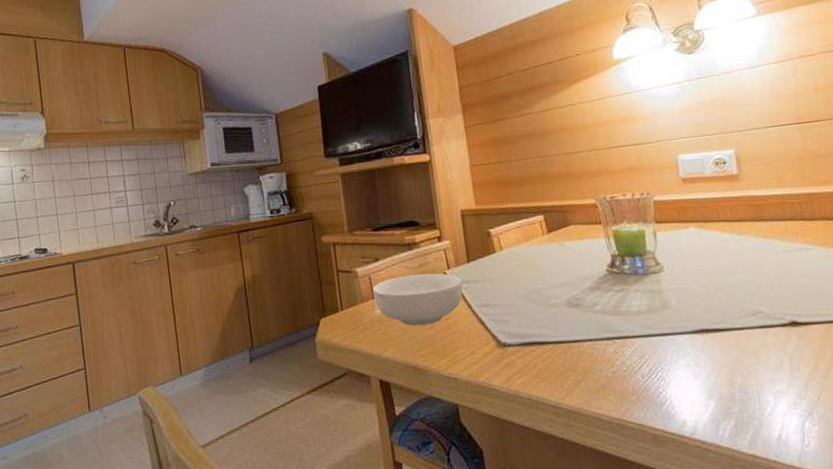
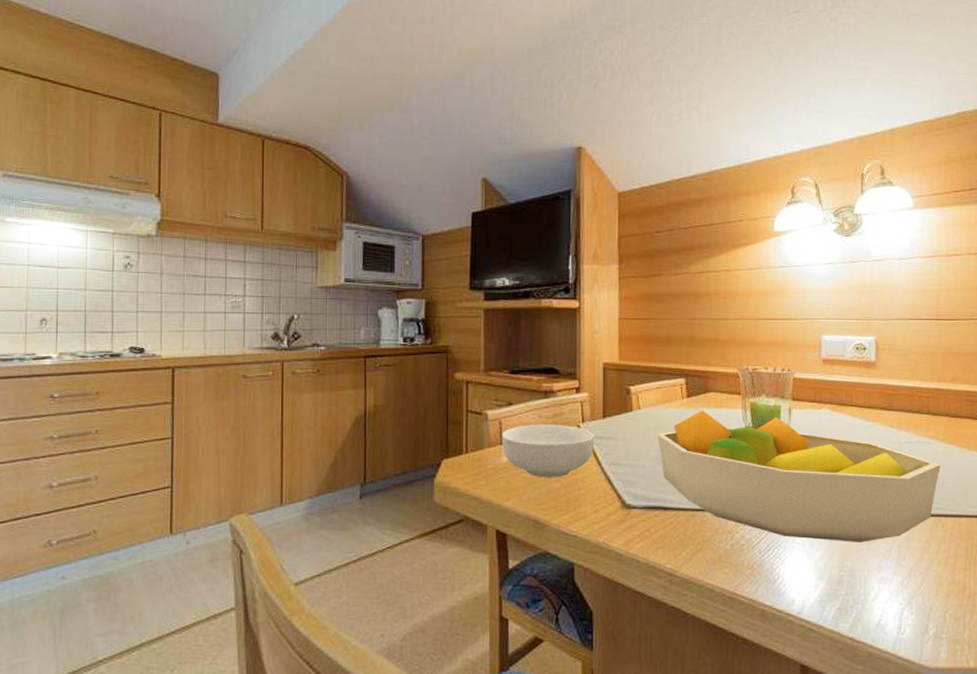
fruit bowl: none [523,241,825,360] -> present [657,410,940,542]

